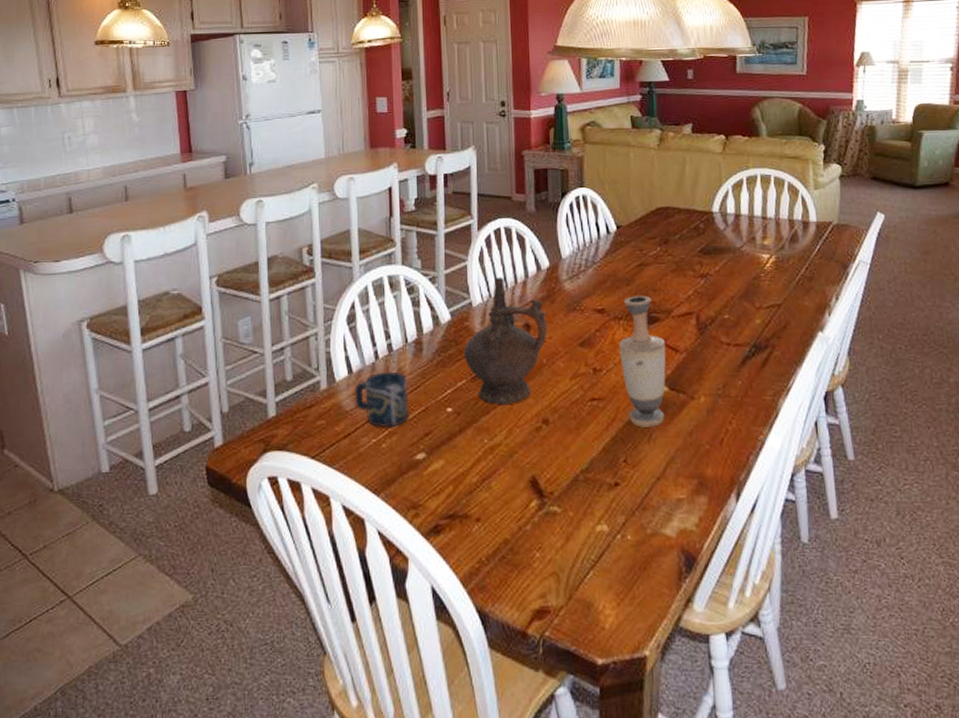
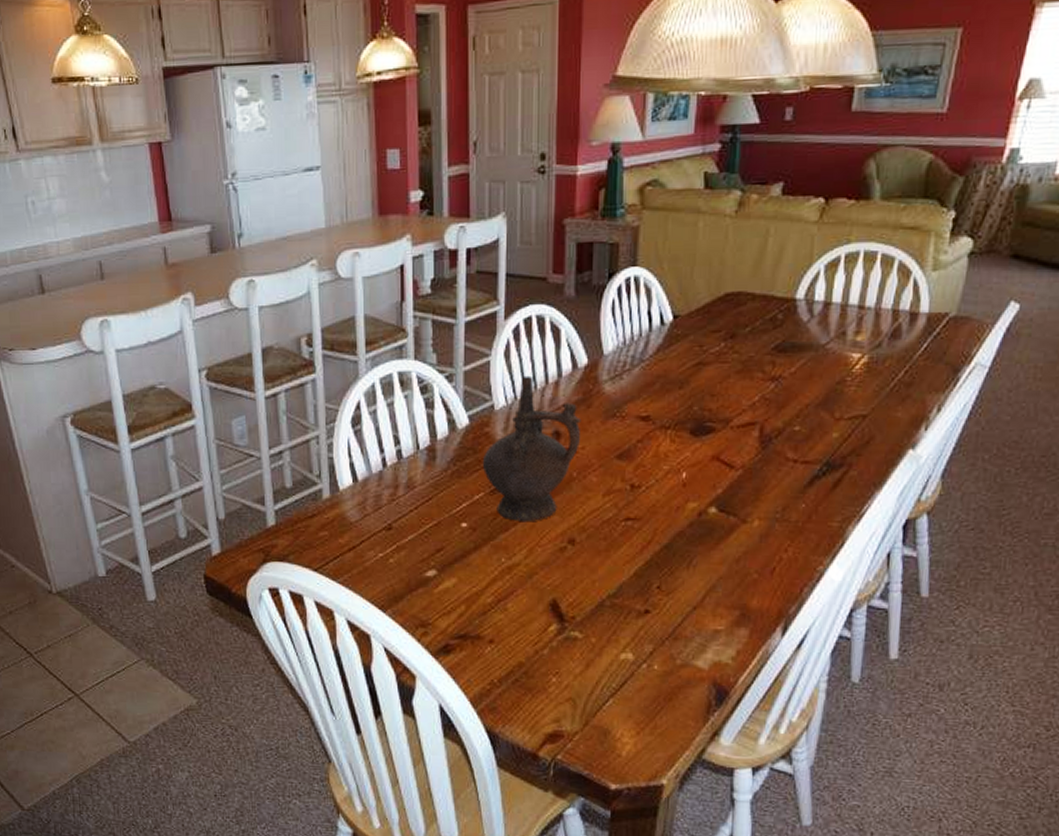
cup: present [355,371,409,427] -> none [360,481,420,541]
vase: present [619,295,666,427] -> none [663,401,719,552]

